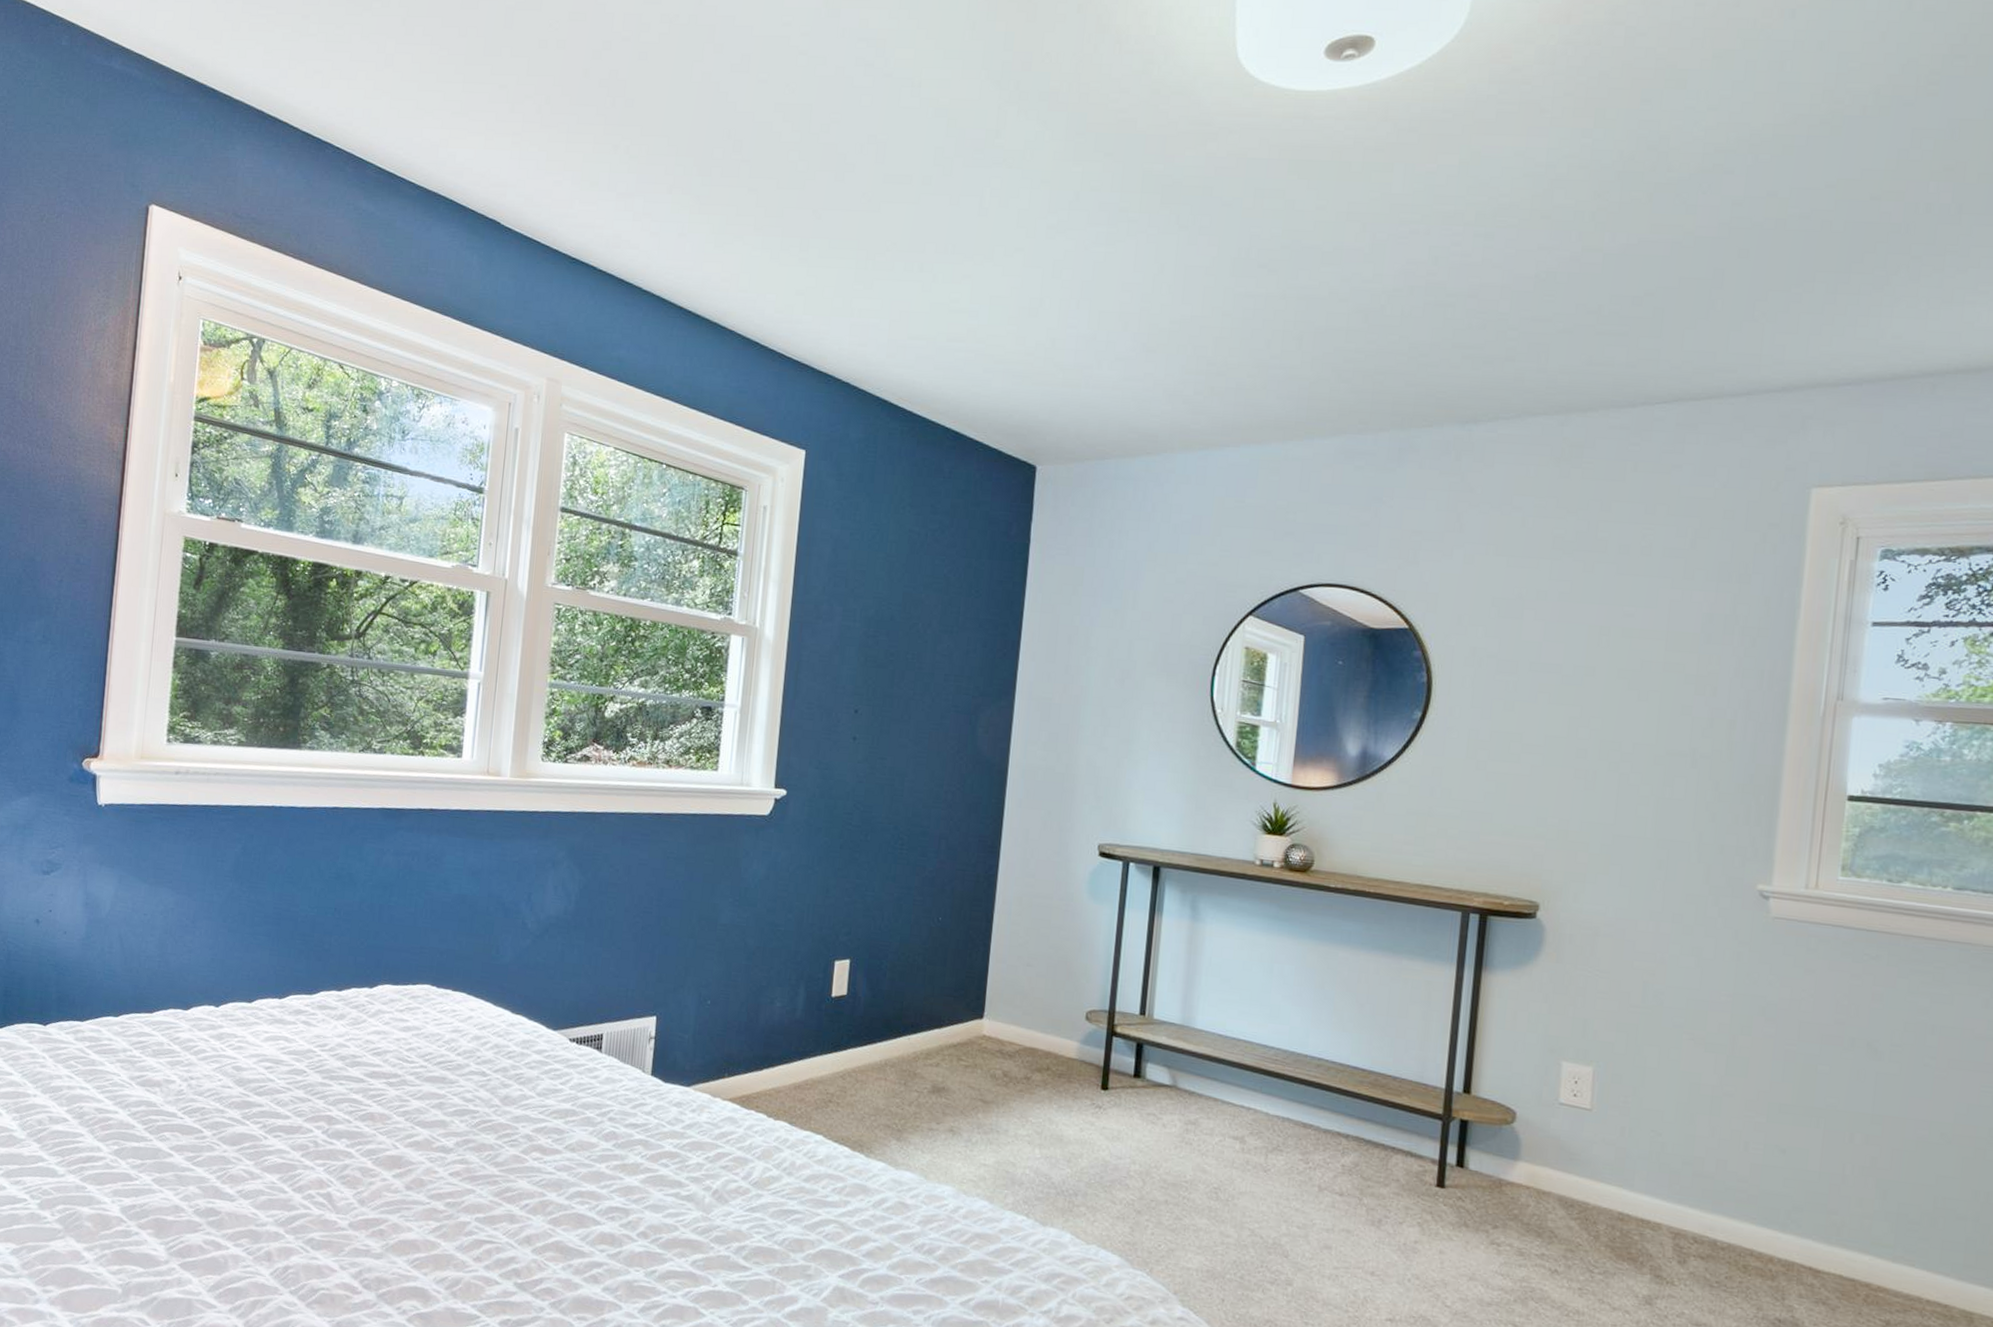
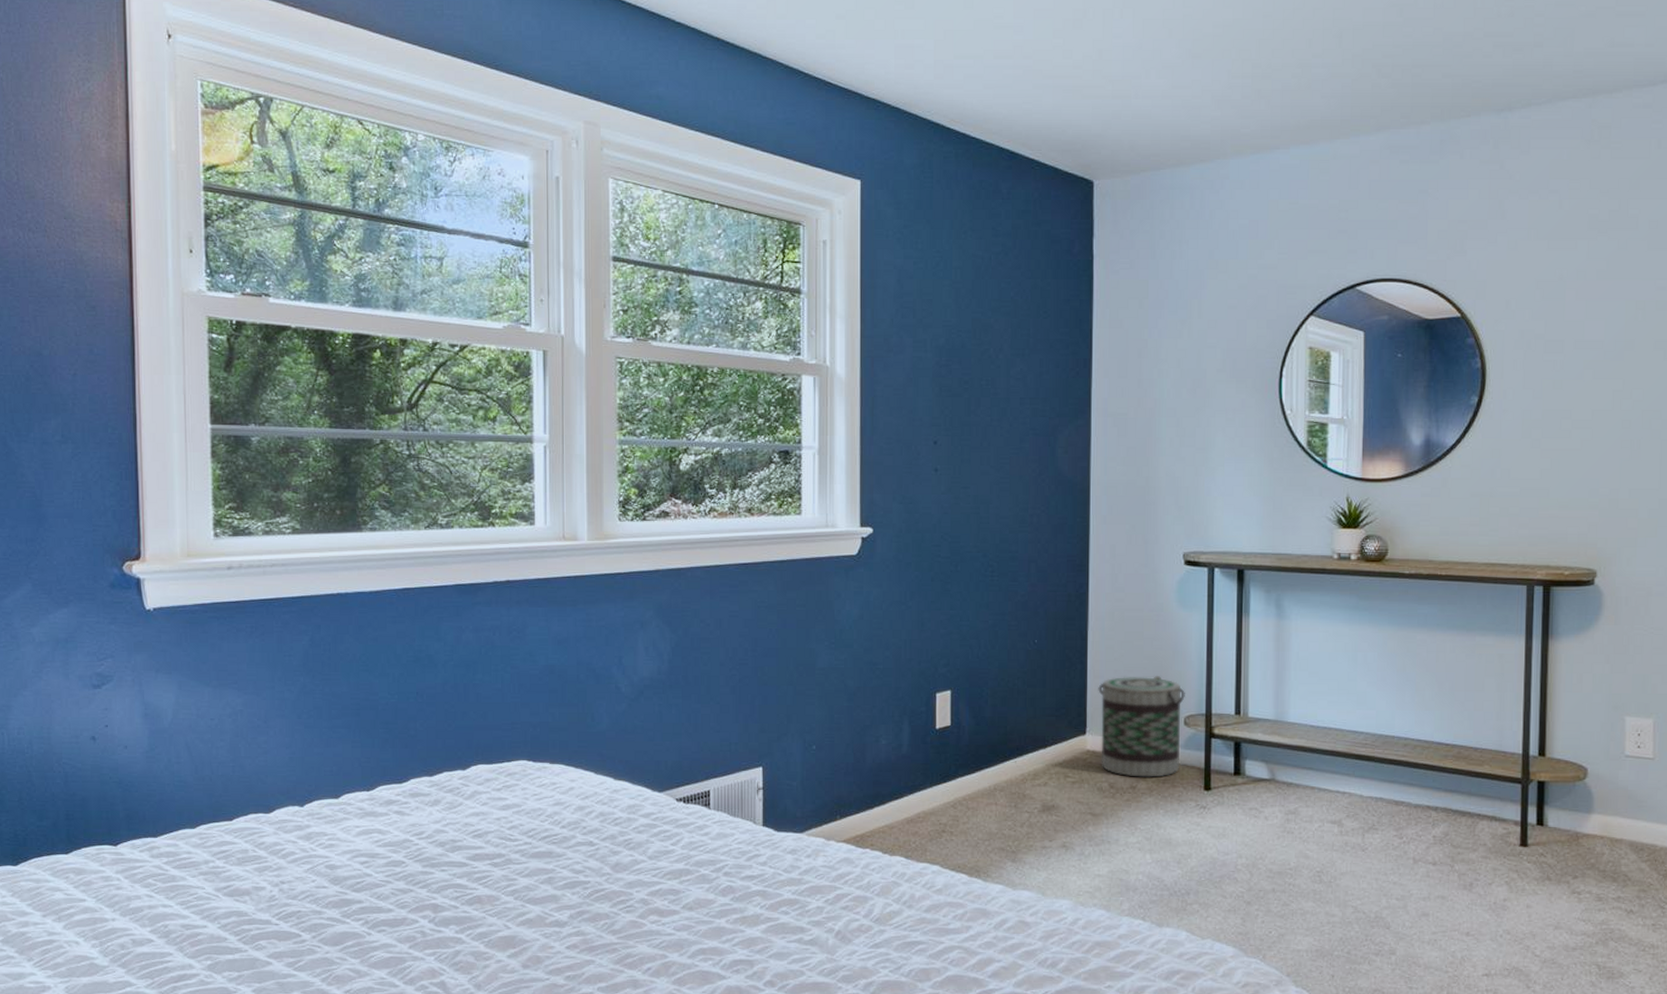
basket: none [996,964,1089,1071] -> present [1098,676,1185,777]

